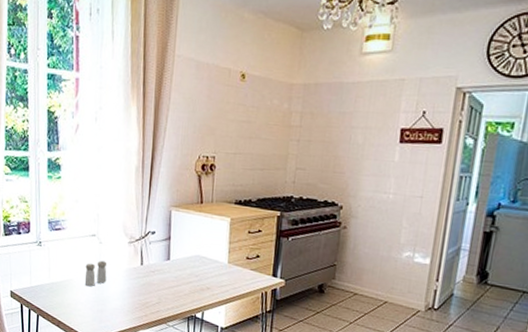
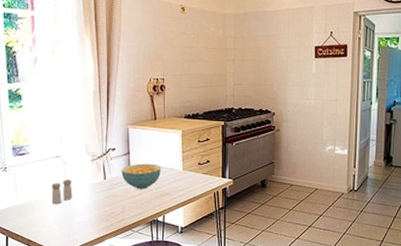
cereal bowl: none [160,251,204,281] -> present [121,163,161,189]

